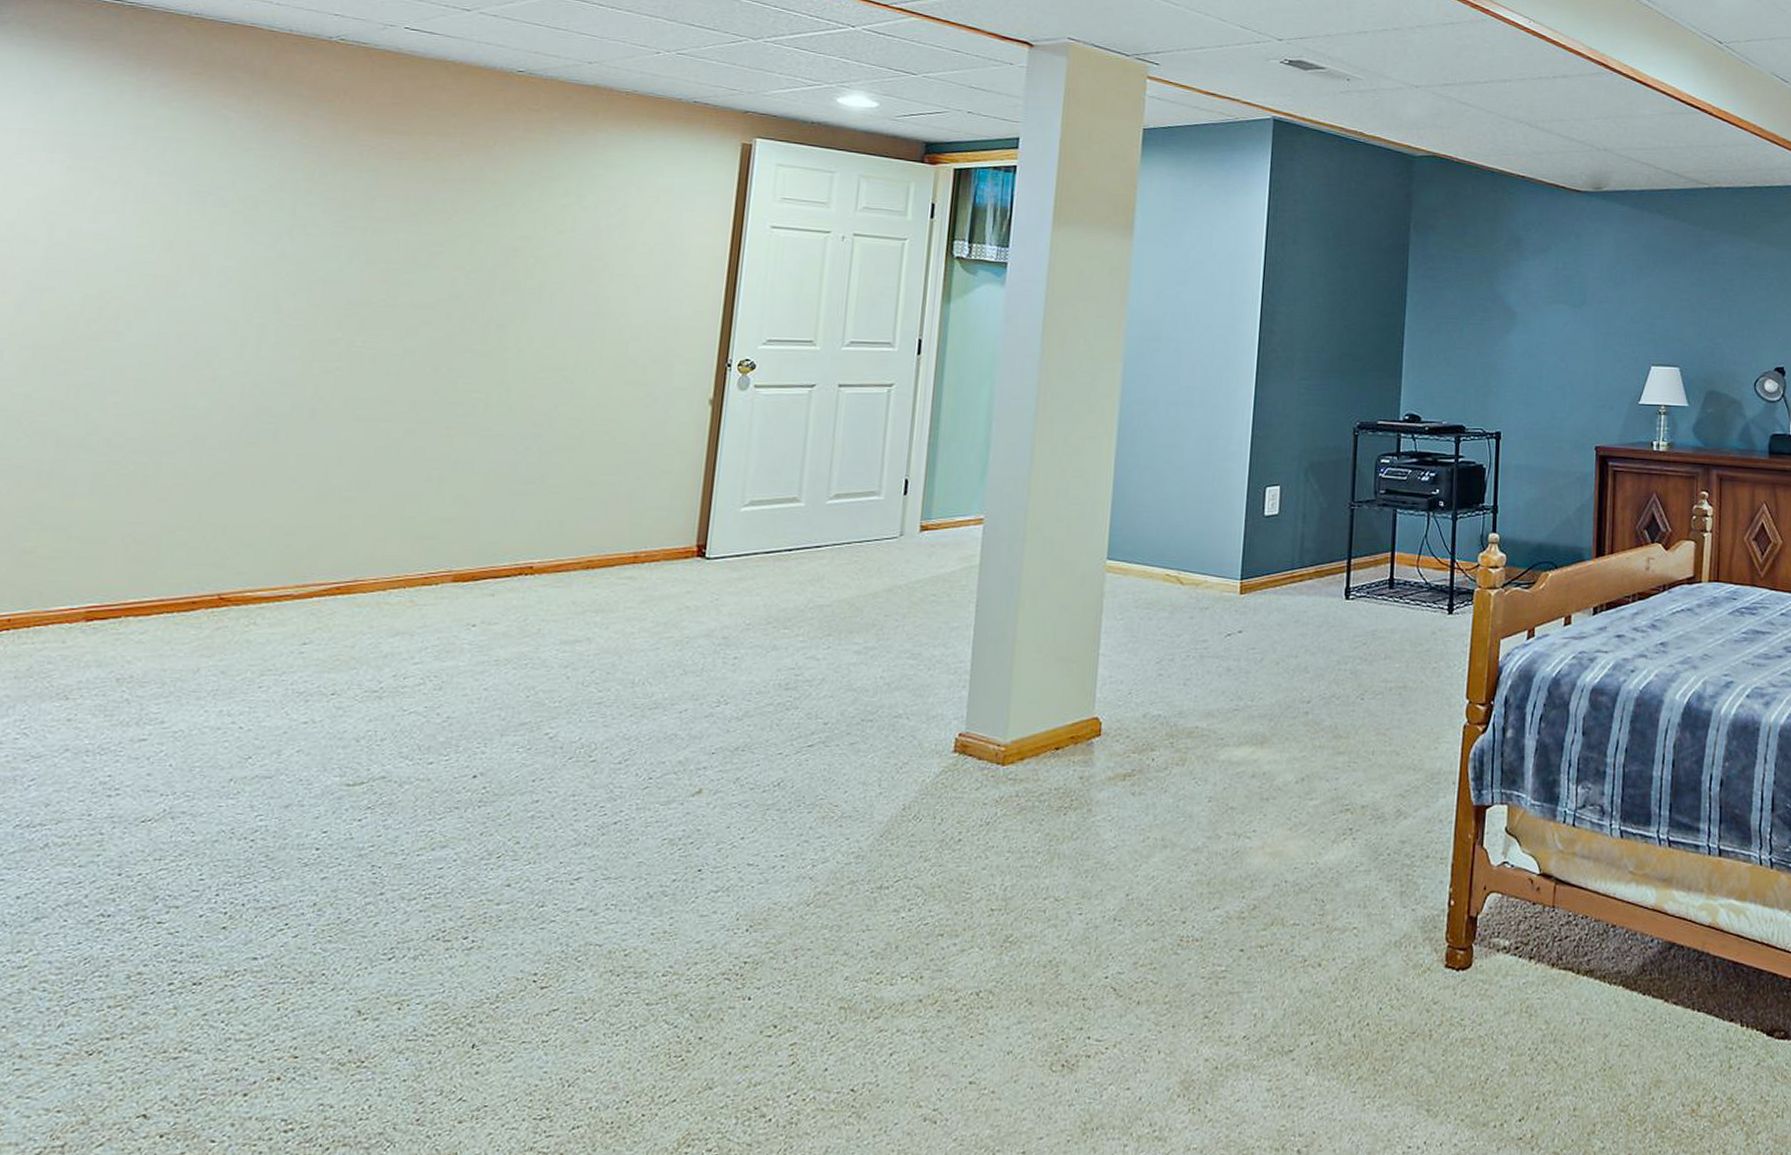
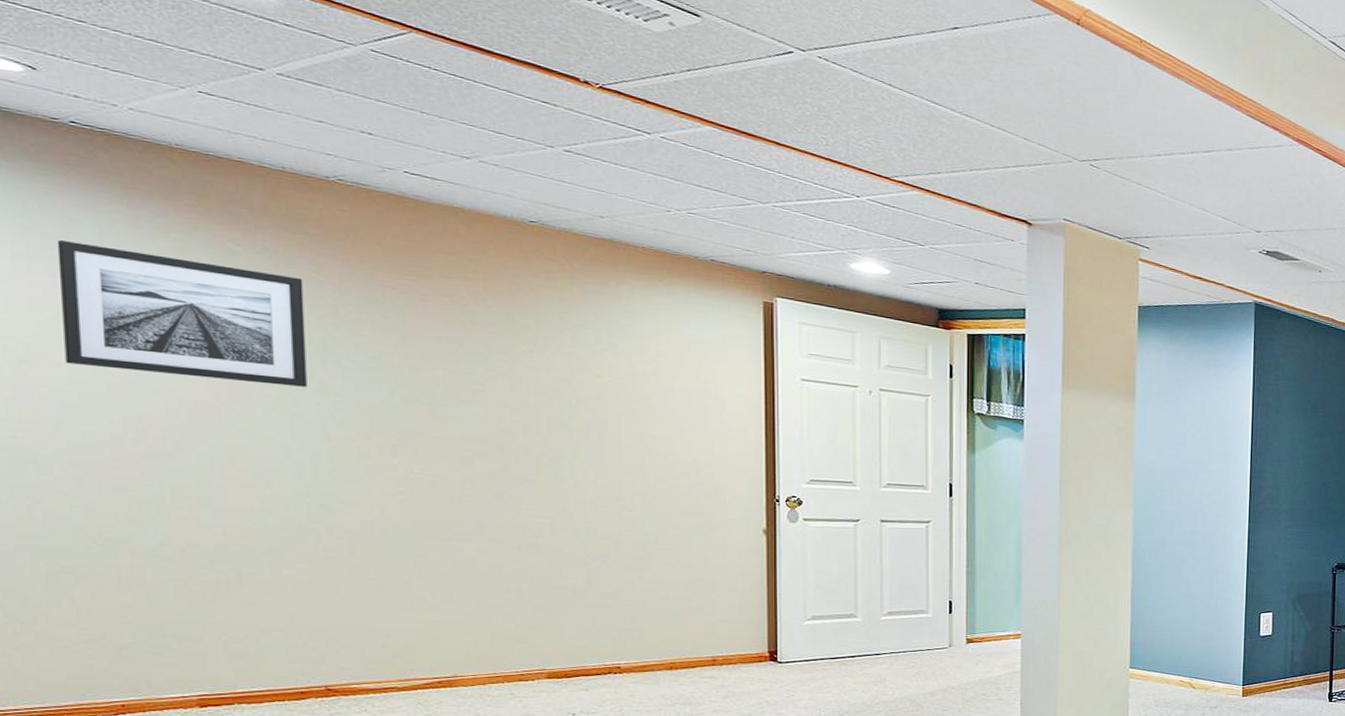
wall art: none [43,115,287,256] -> present [57,240,307,387]

